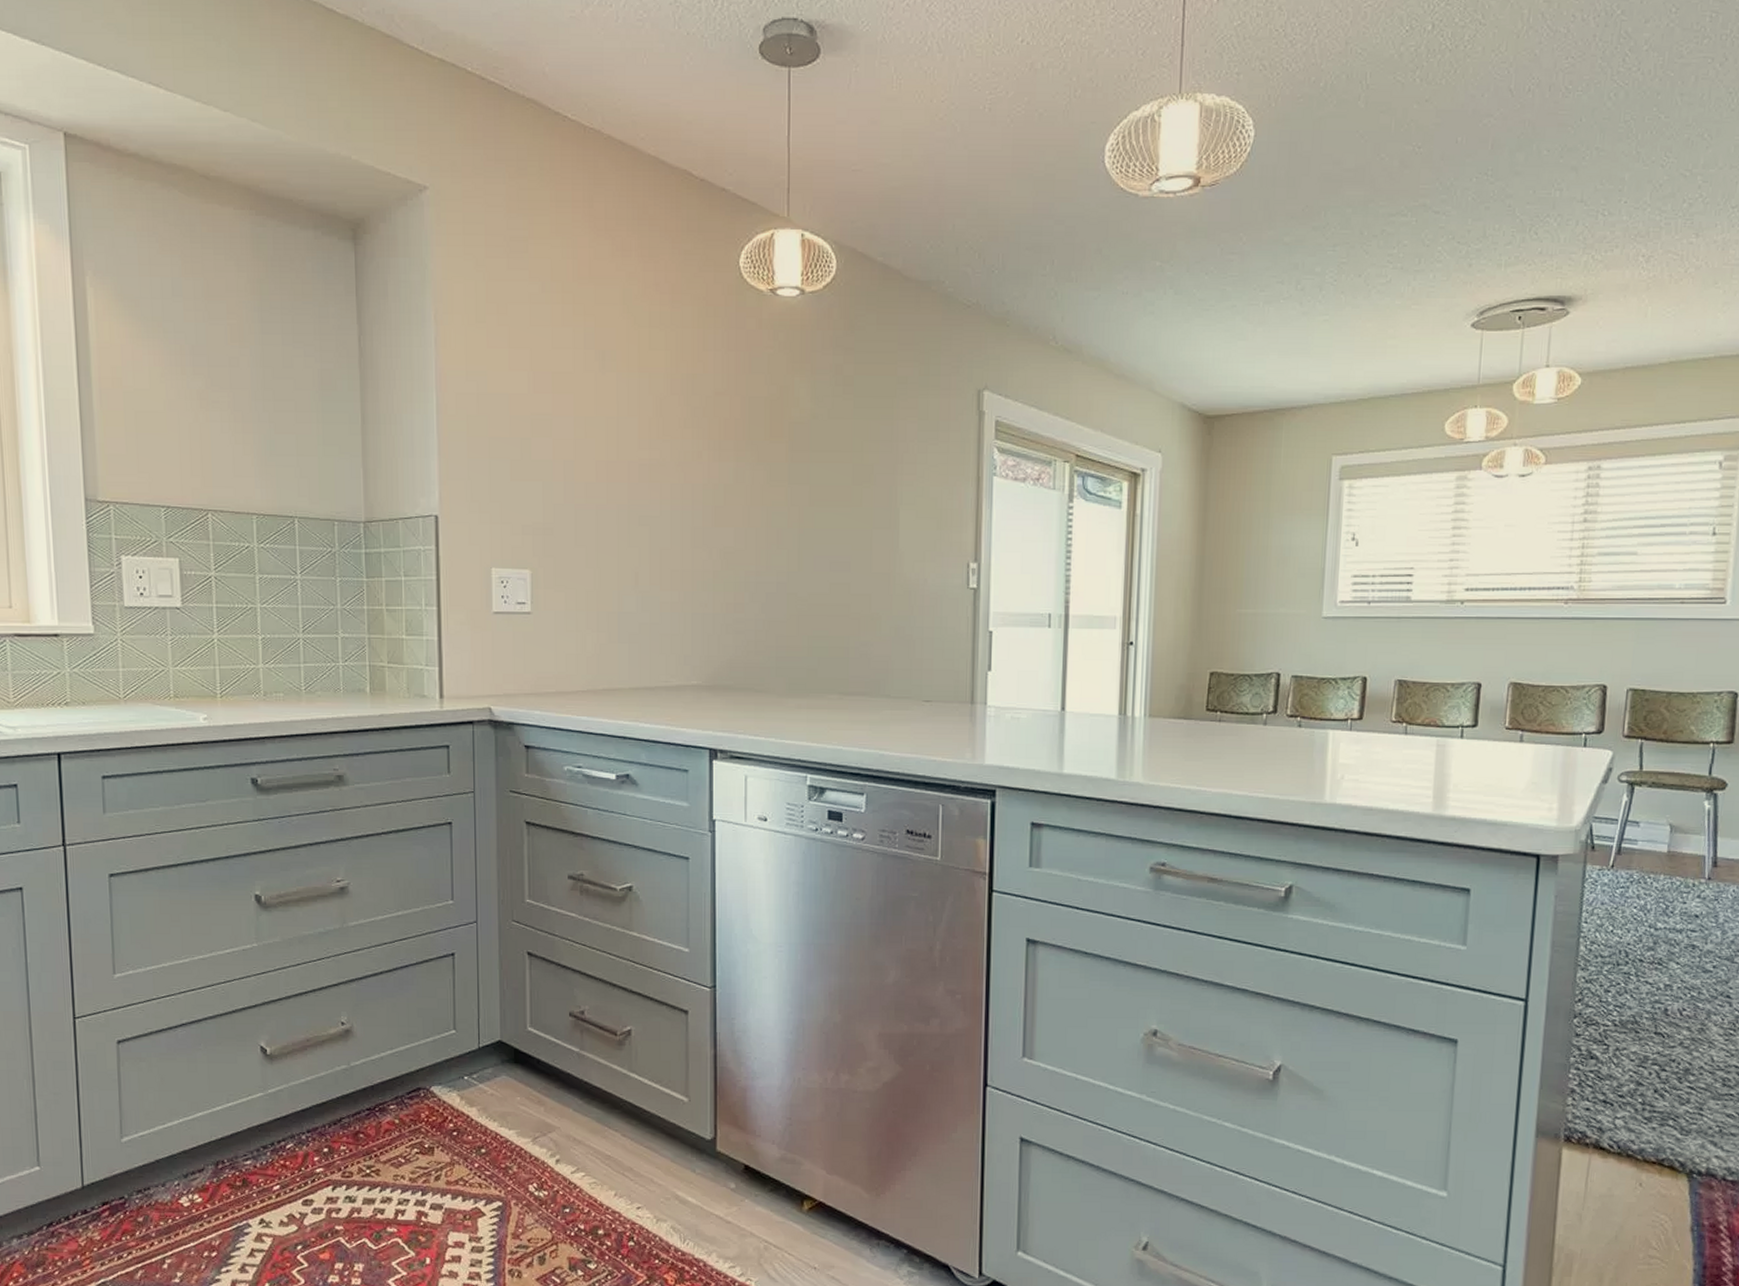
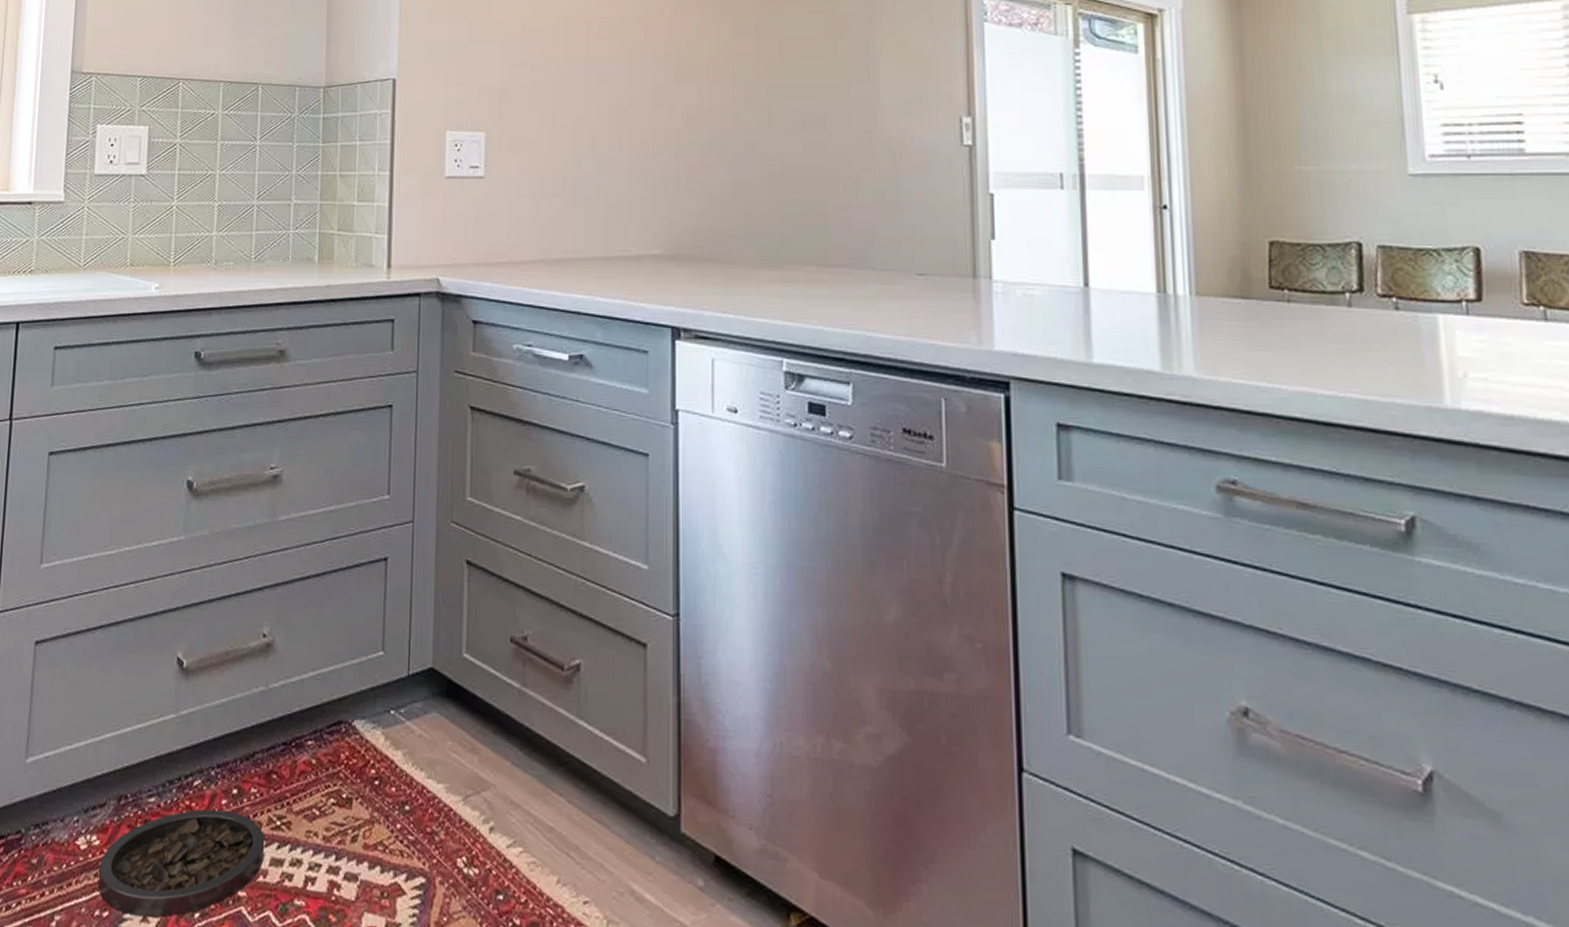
pet bowl: none [203,1166,357,1253] -> present [97,809,265,918]

